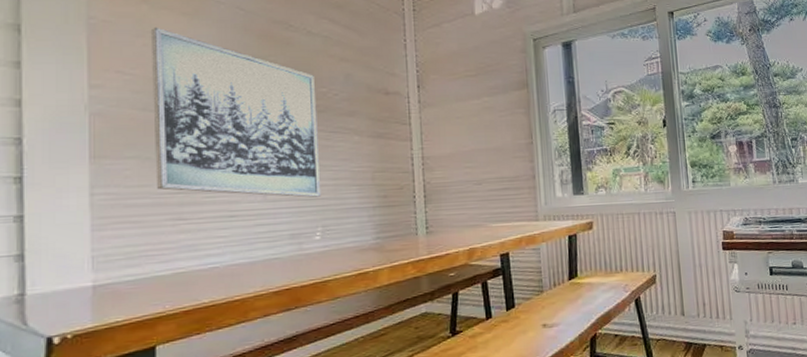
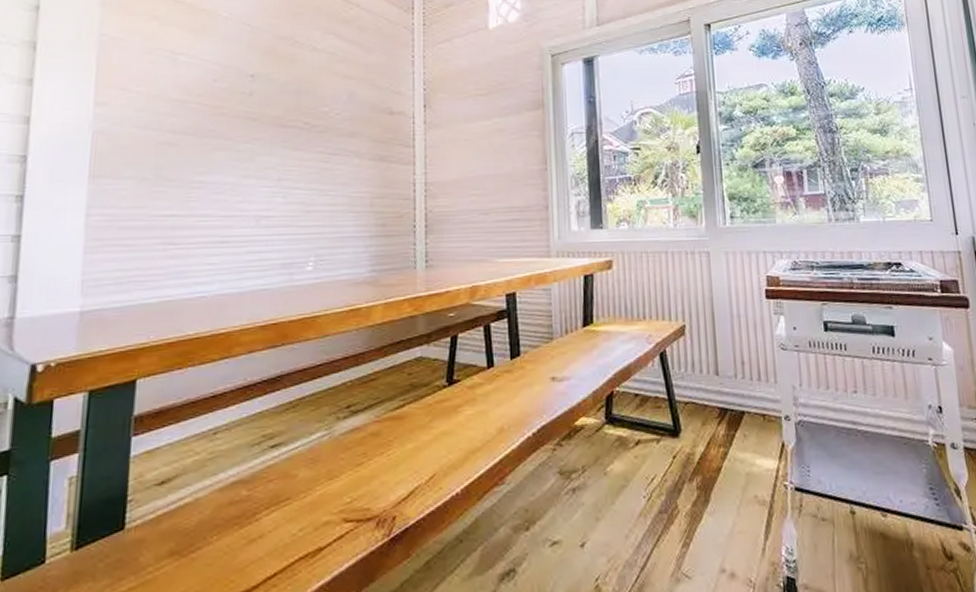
wall art: present [150,27,322,198] -> none [151,43,318,224]

